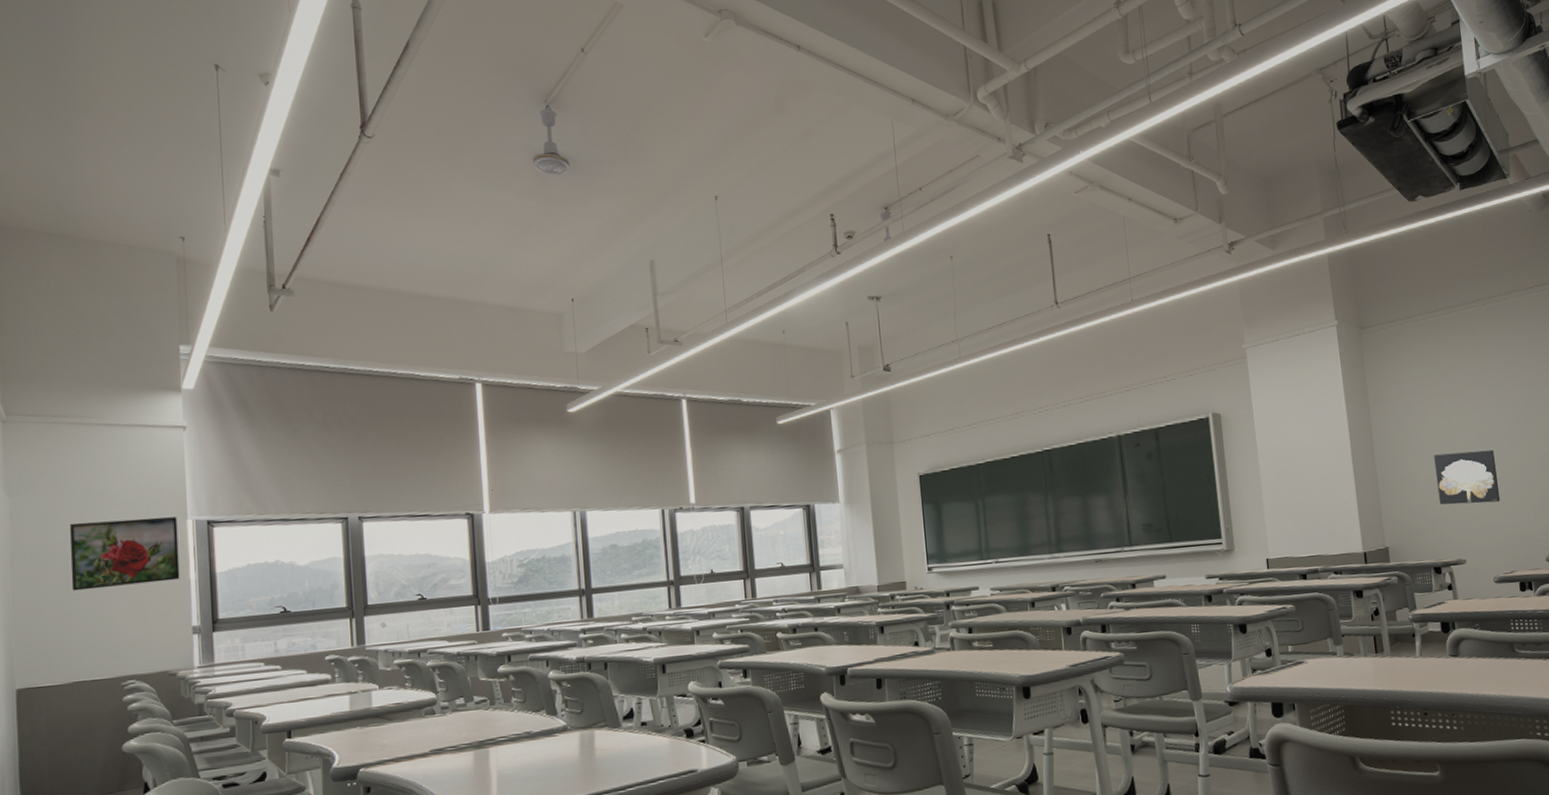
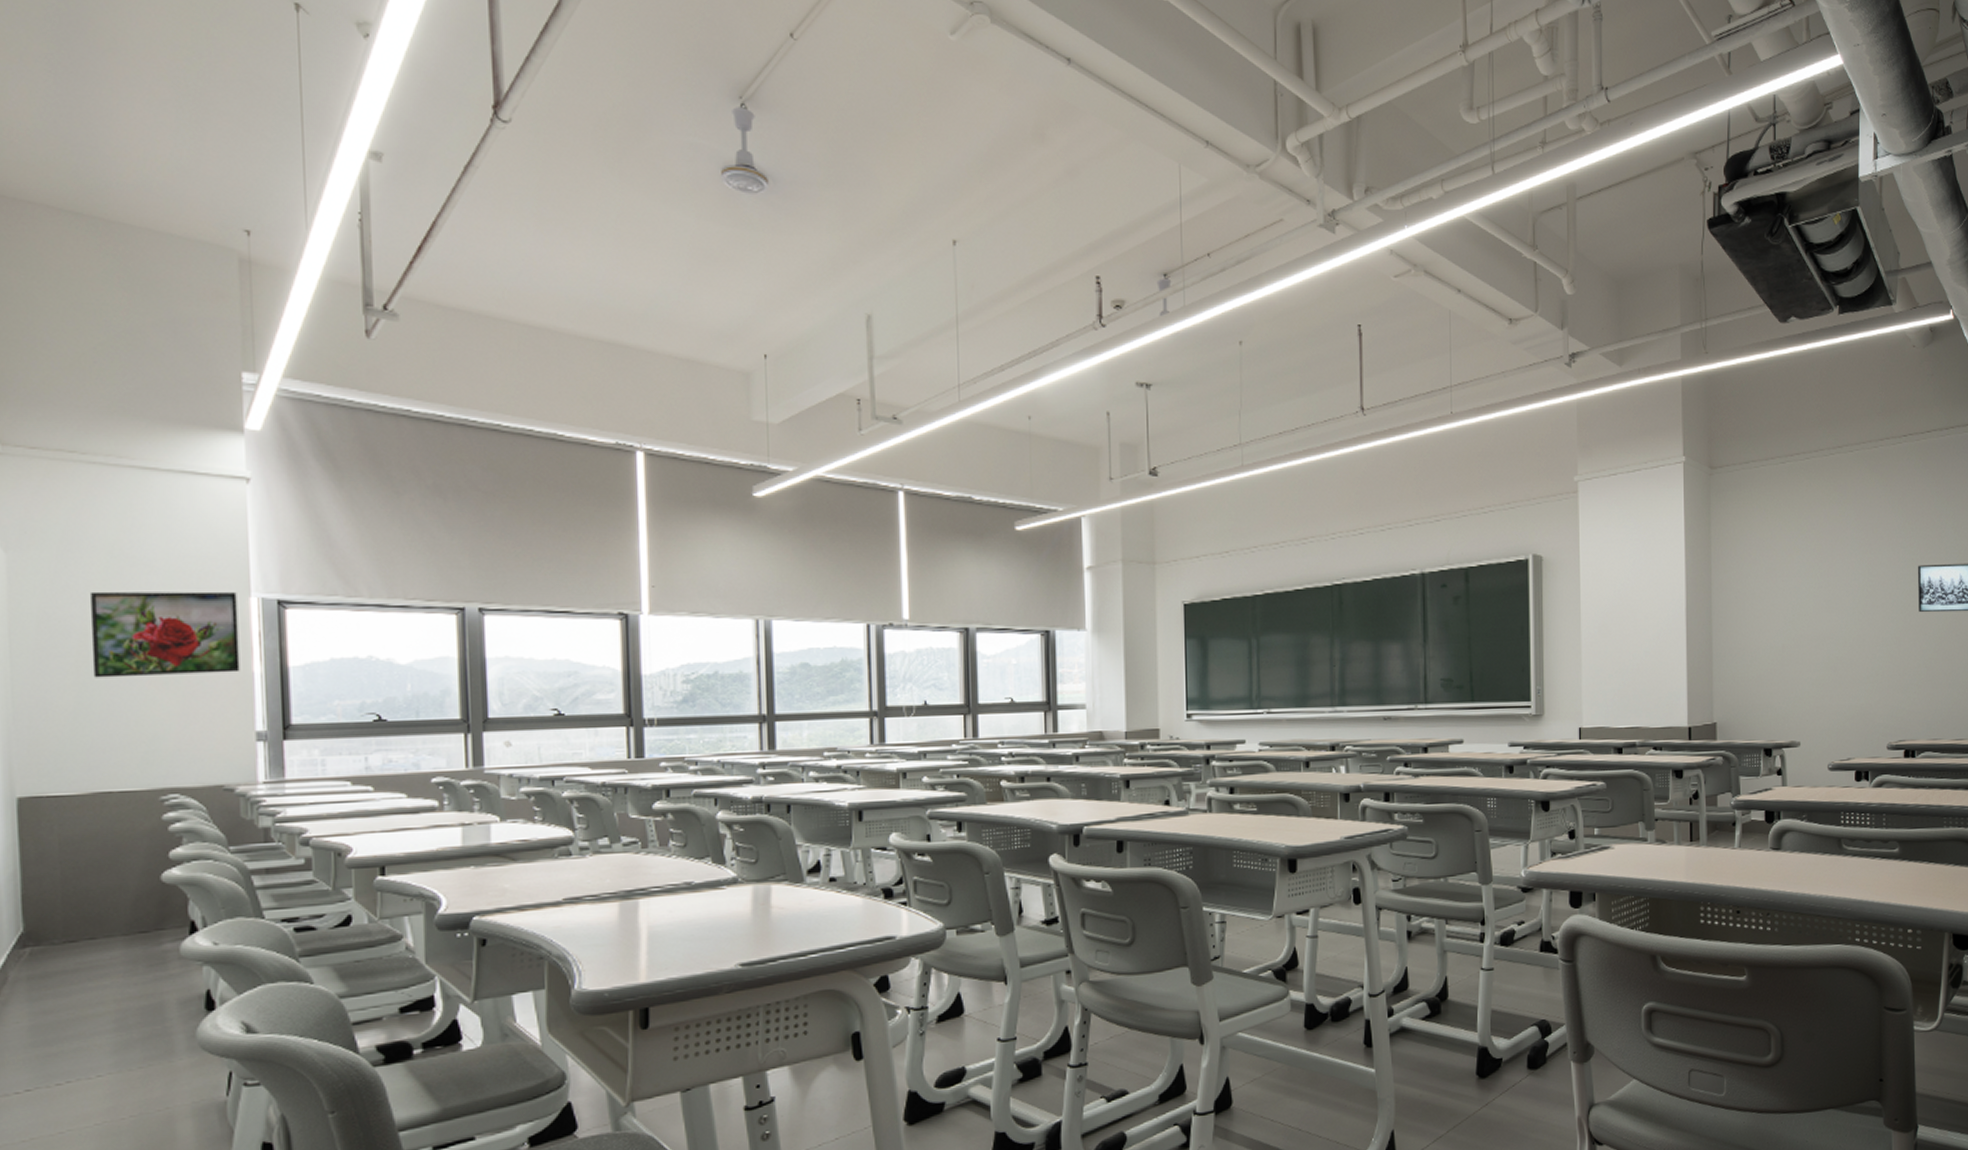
wall art: present [1434,449,1501,505] -> none [1777,619,1845,680]

